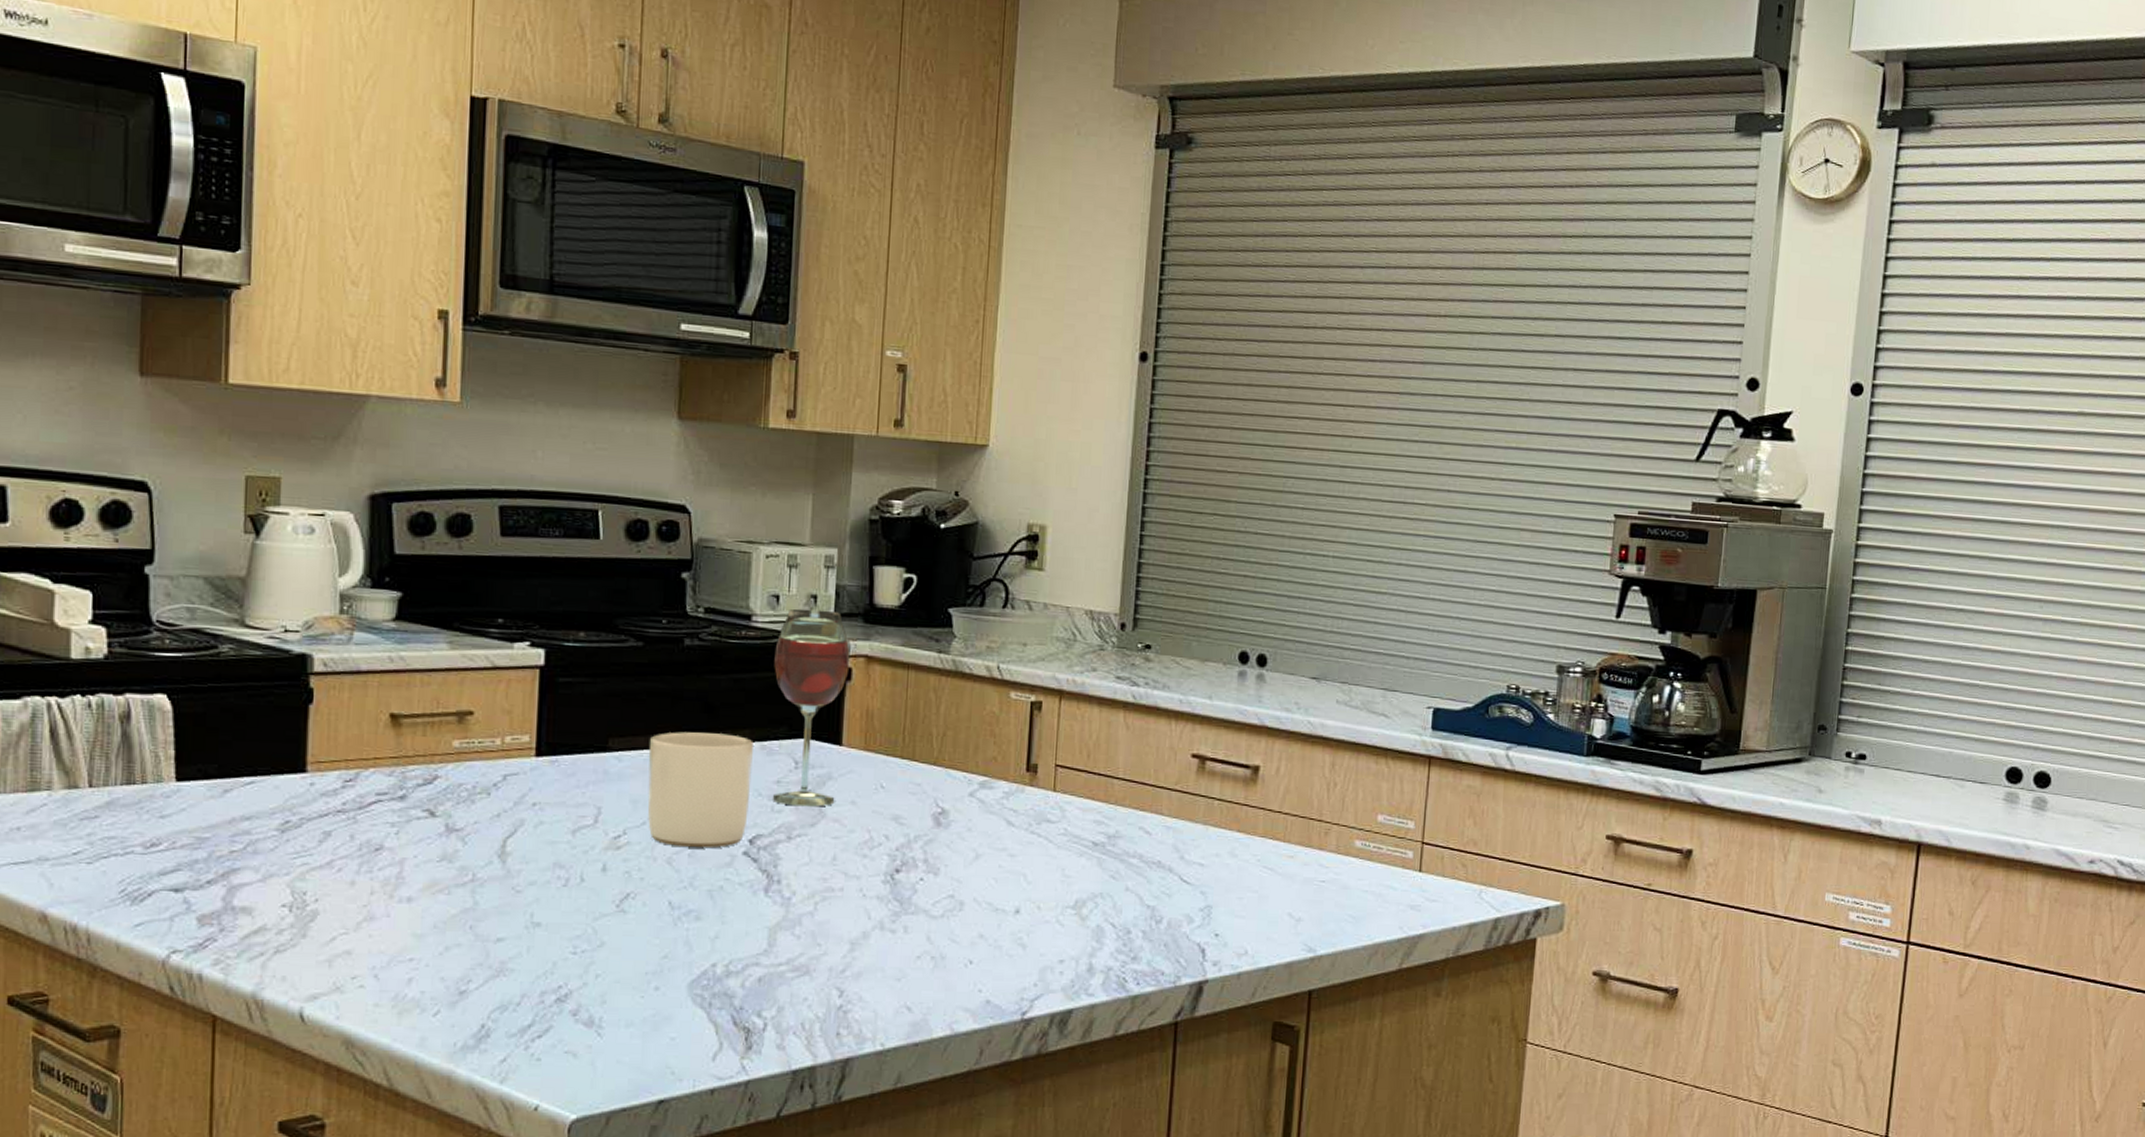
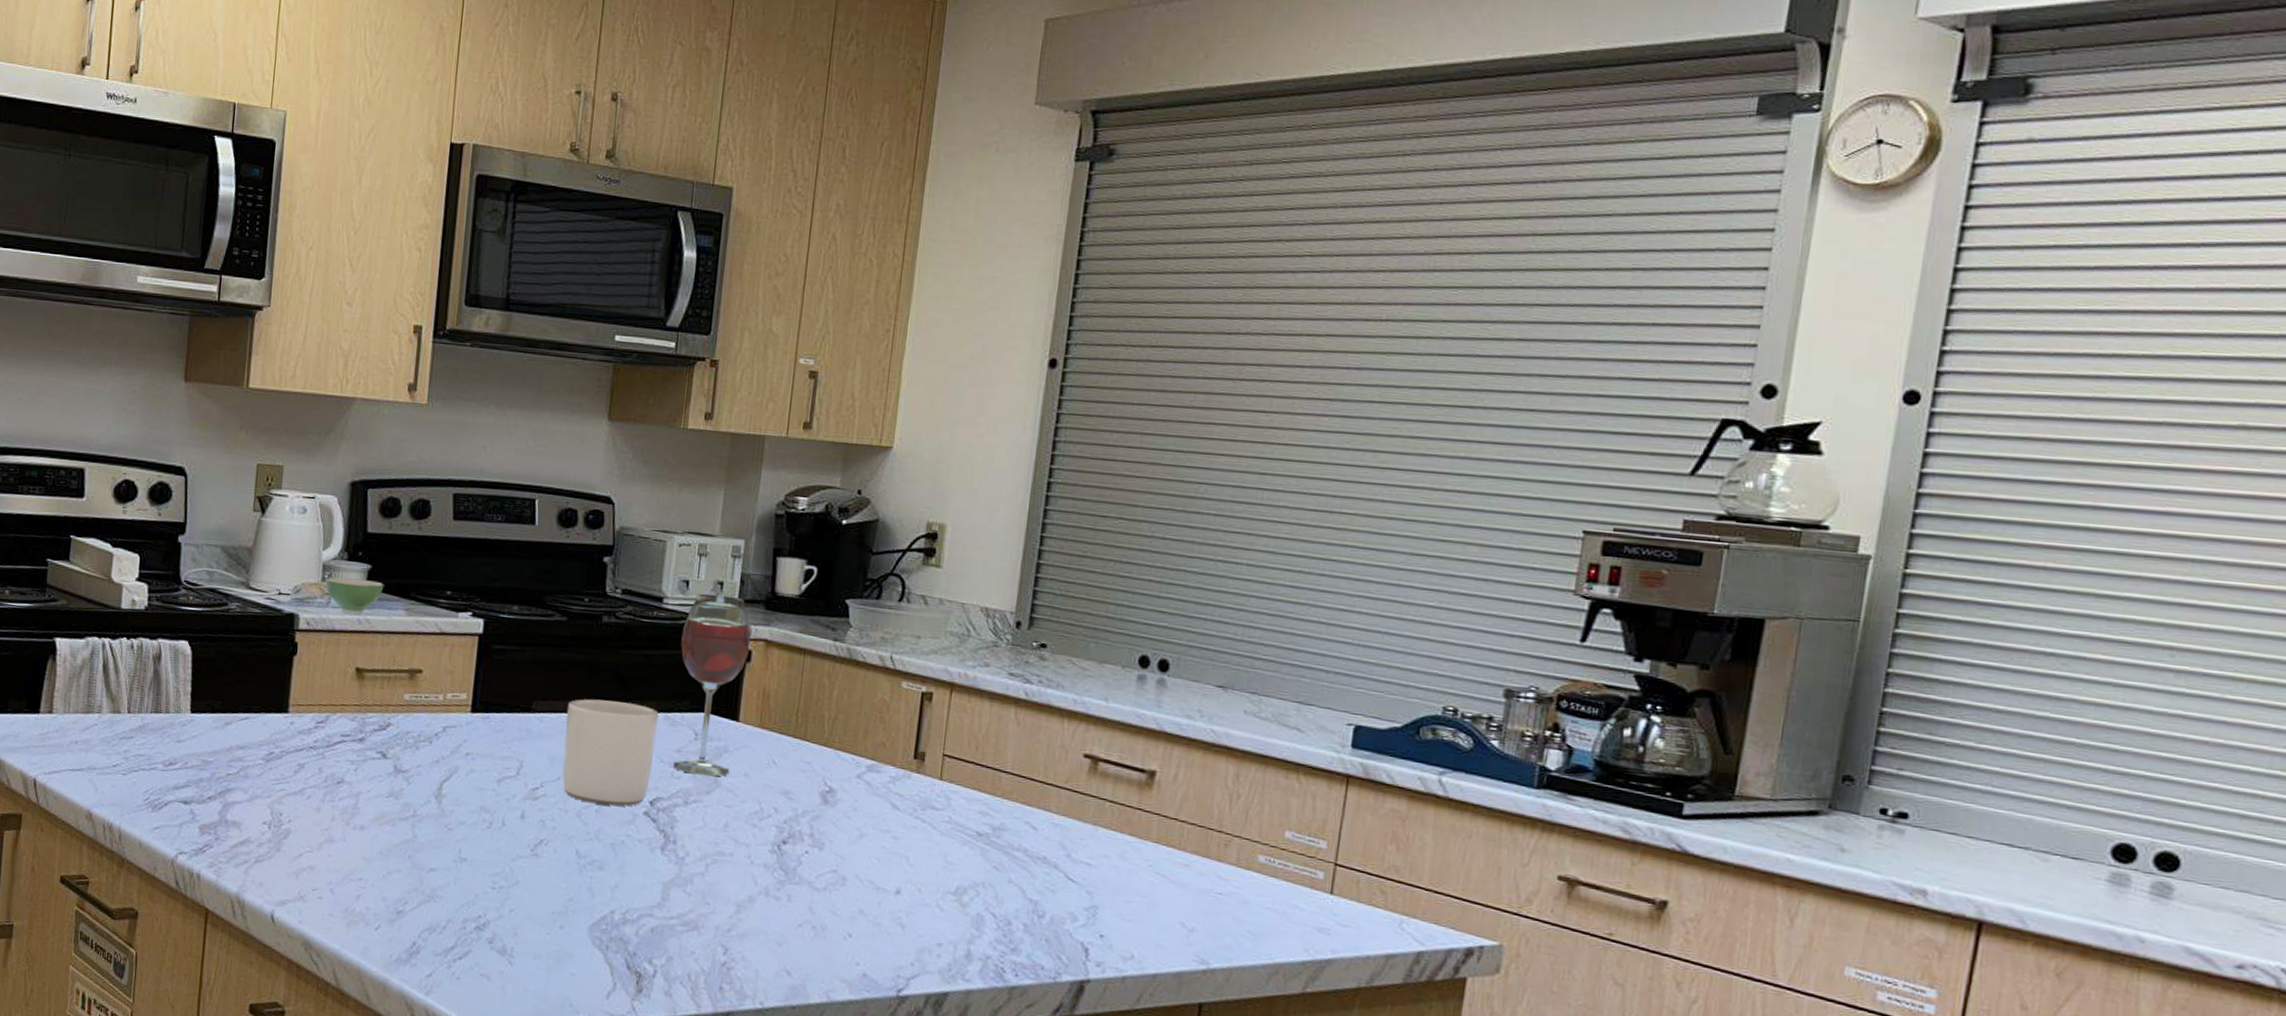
bowl: none [345,608,420,652] -> present [325,577,384,616]

